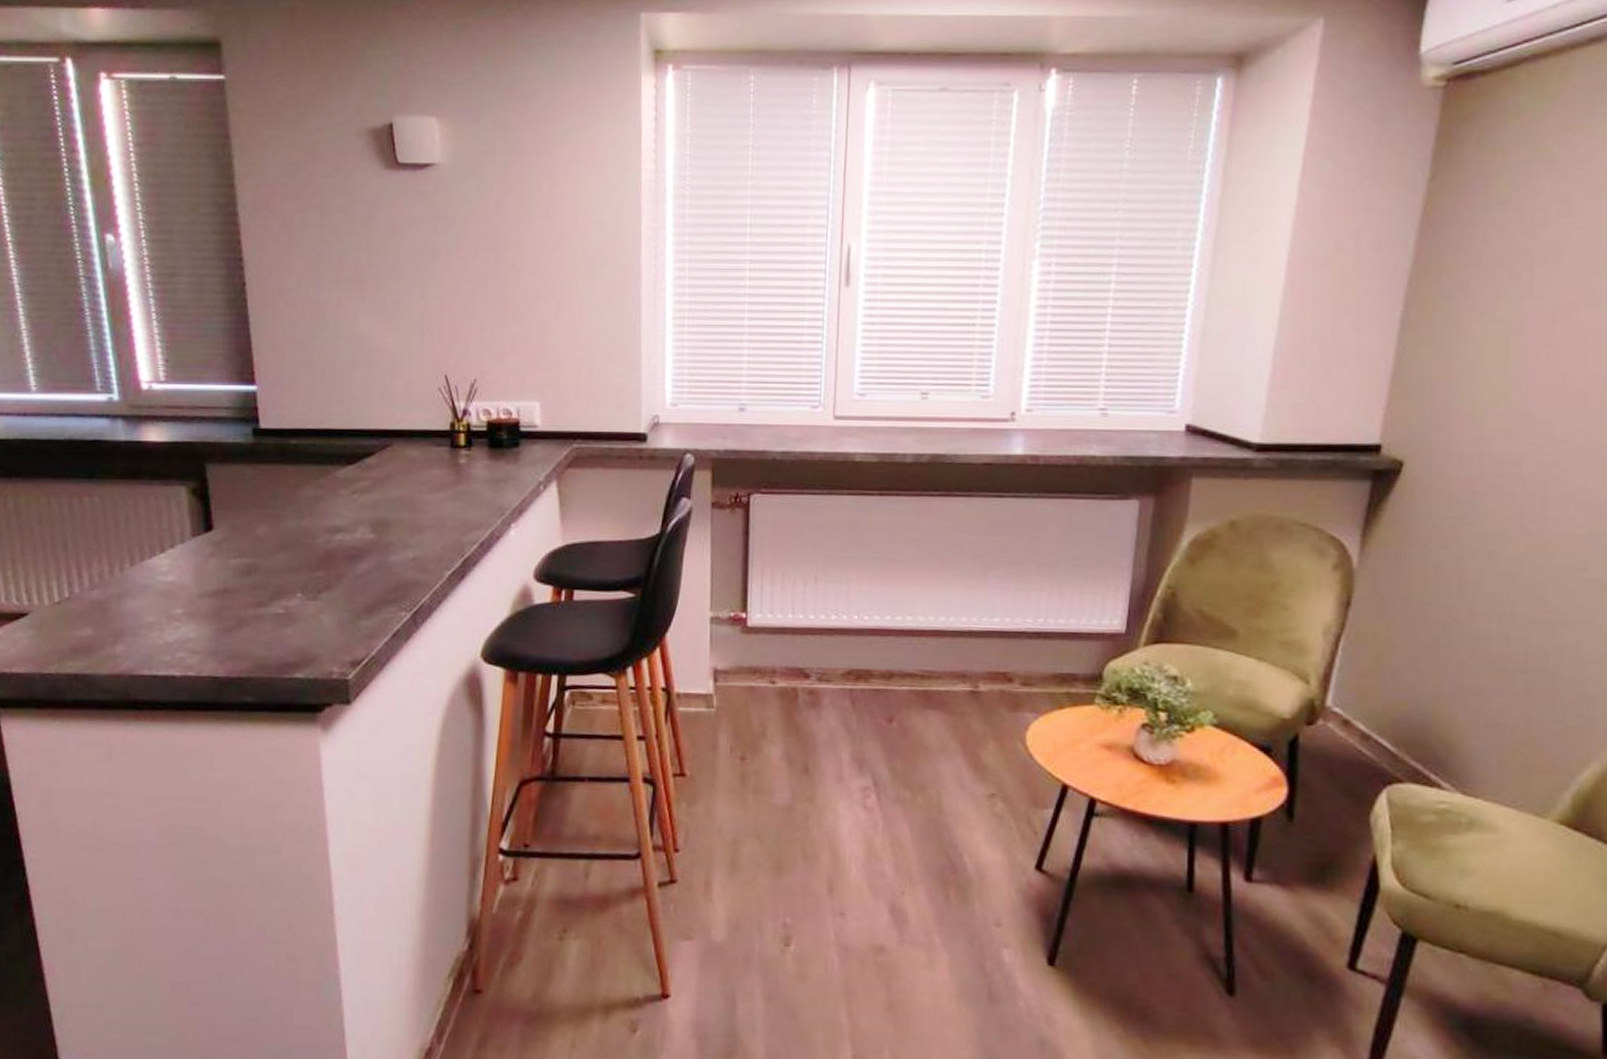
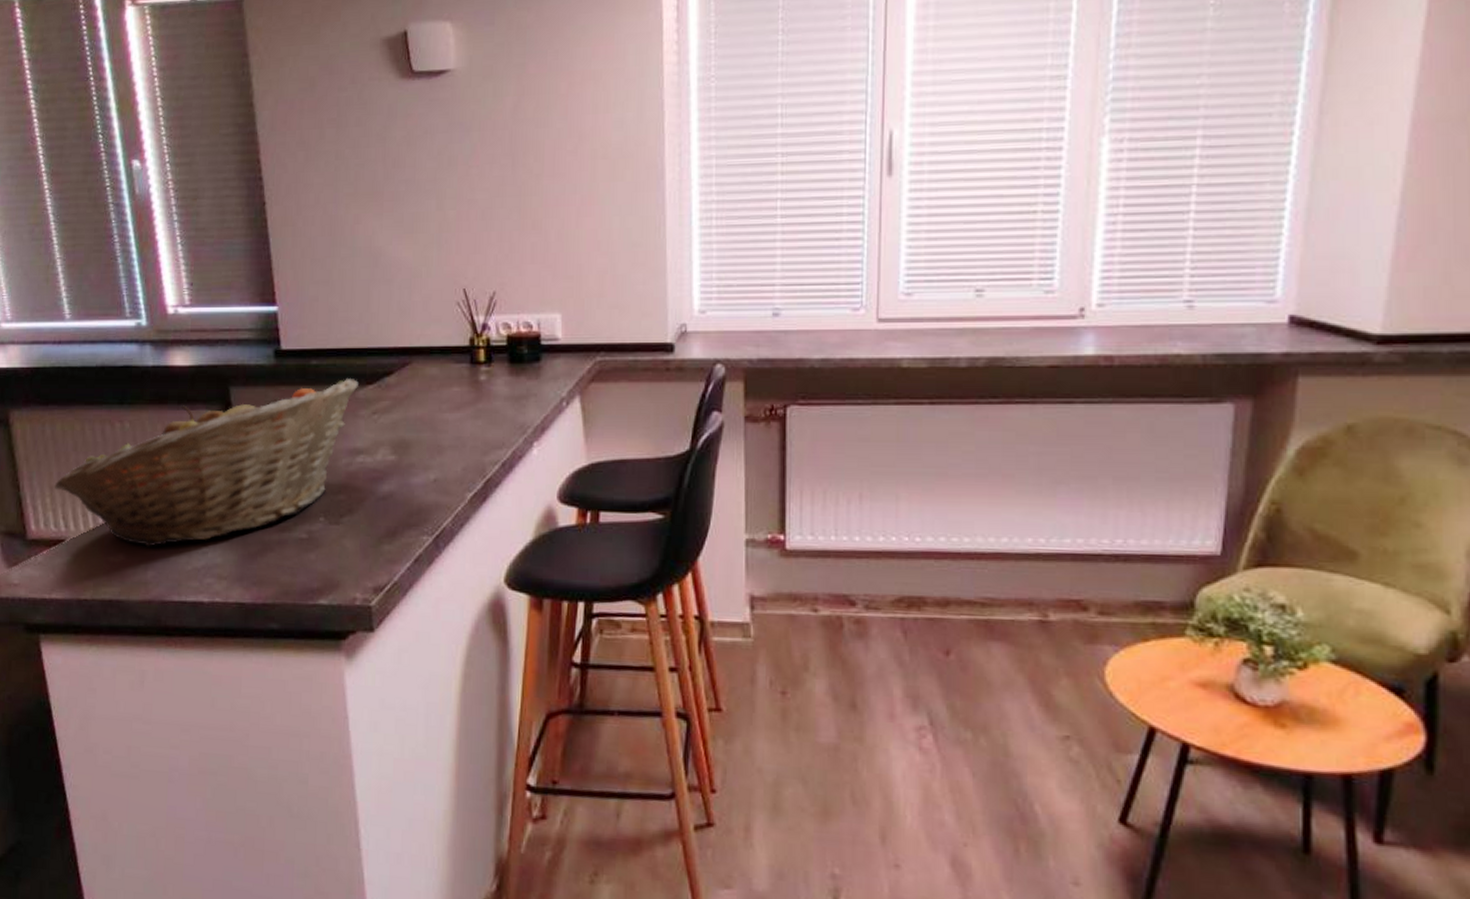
fruit basket: none [16,457,339,621] -> present [54,377,358,547]

